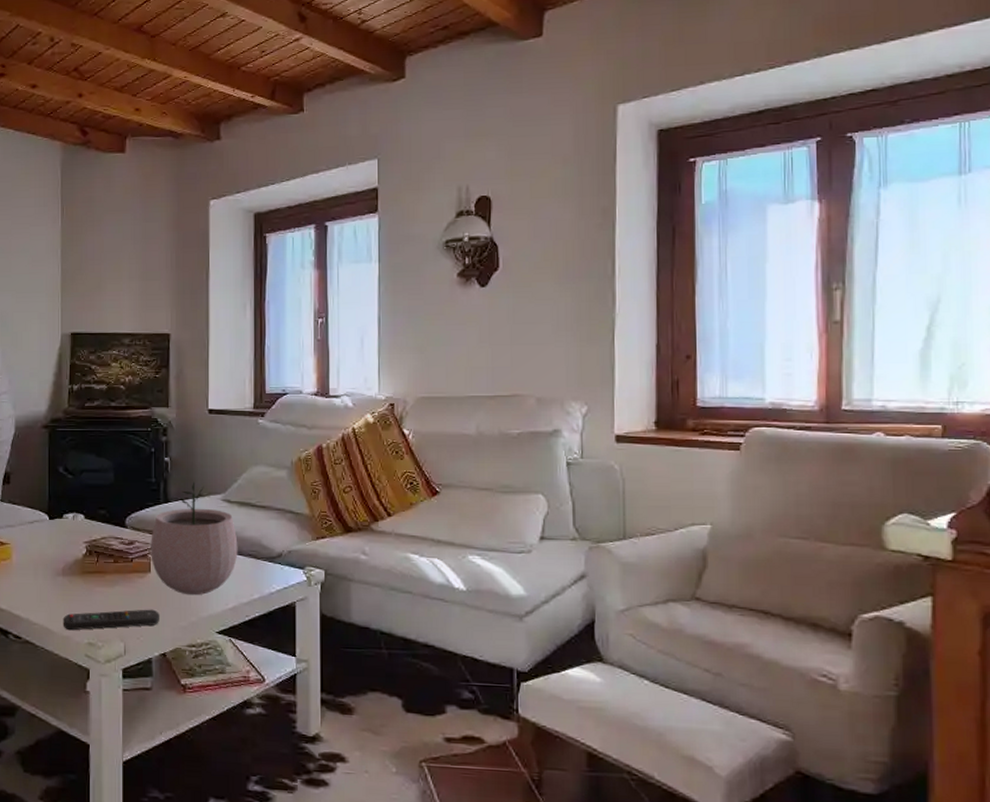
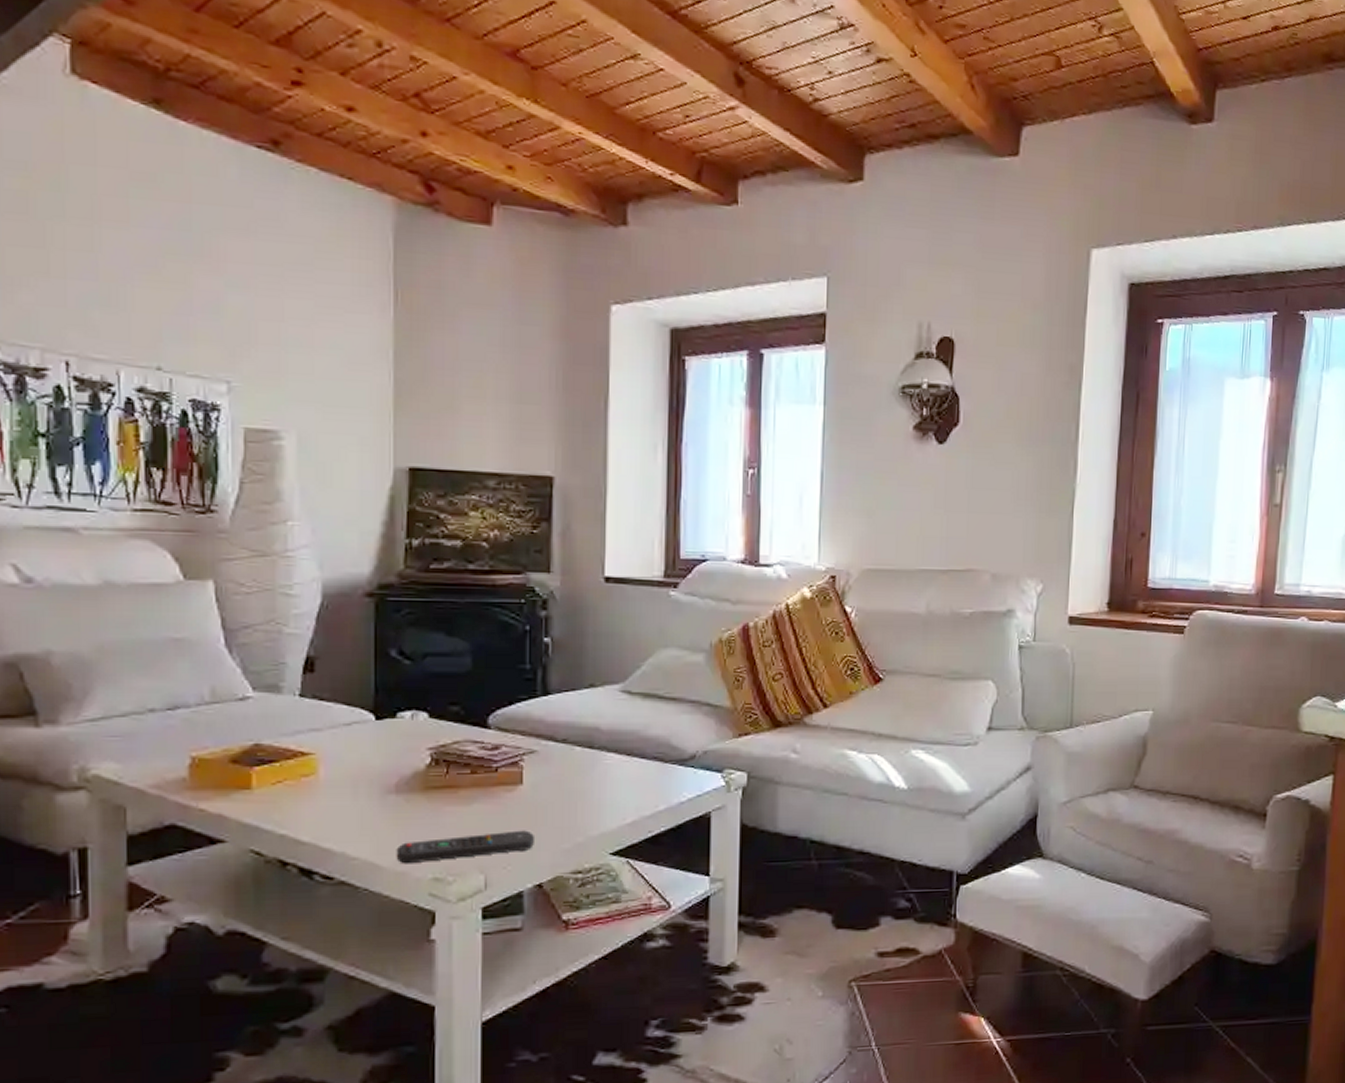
plant pot: present [151,482,238,596] -> none [523,668,640,811]

